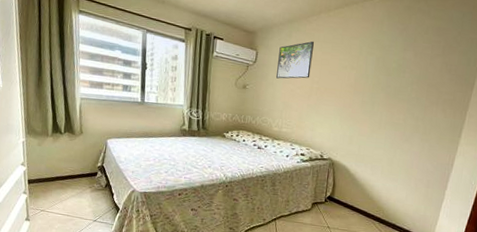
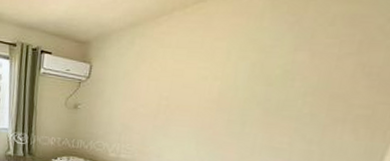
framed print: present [276,41,314,79] -> none [114,47,164,96]

